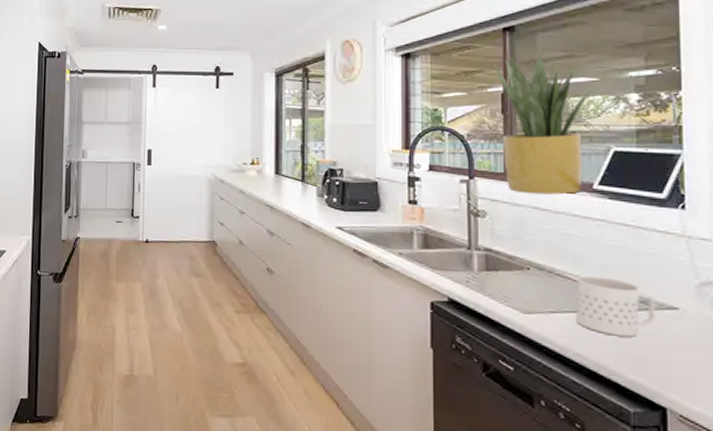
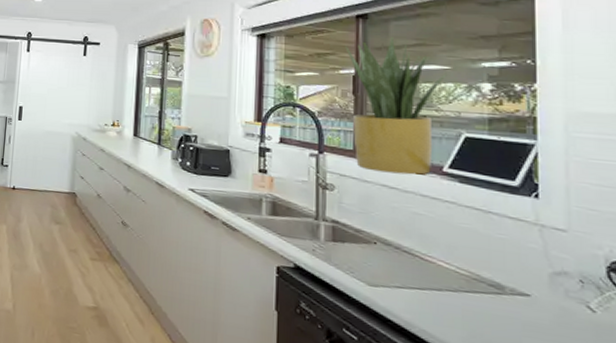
mug: present [575,275,656,337] -> none [422,254,506,320]

